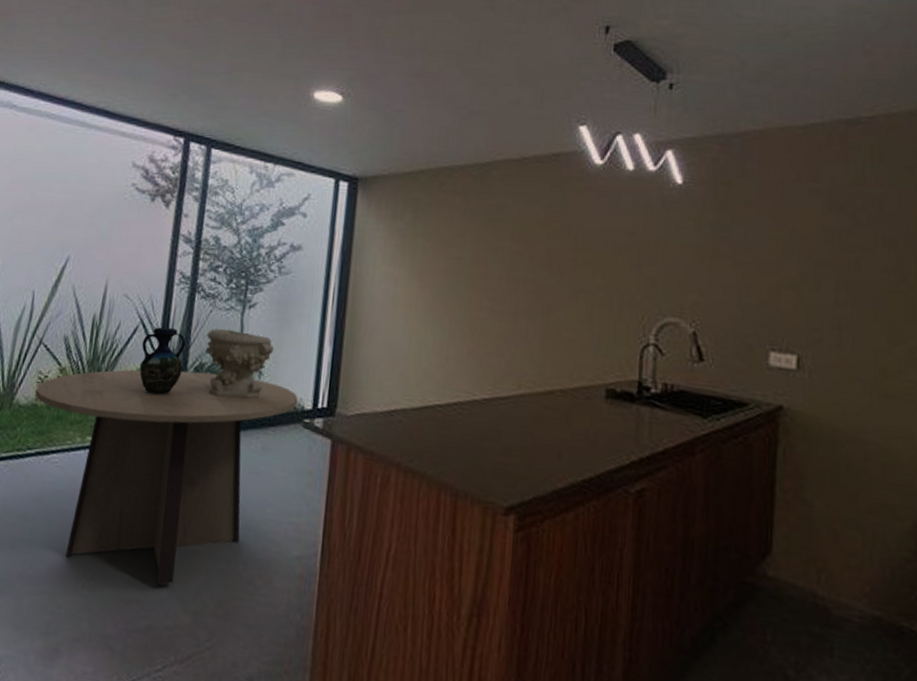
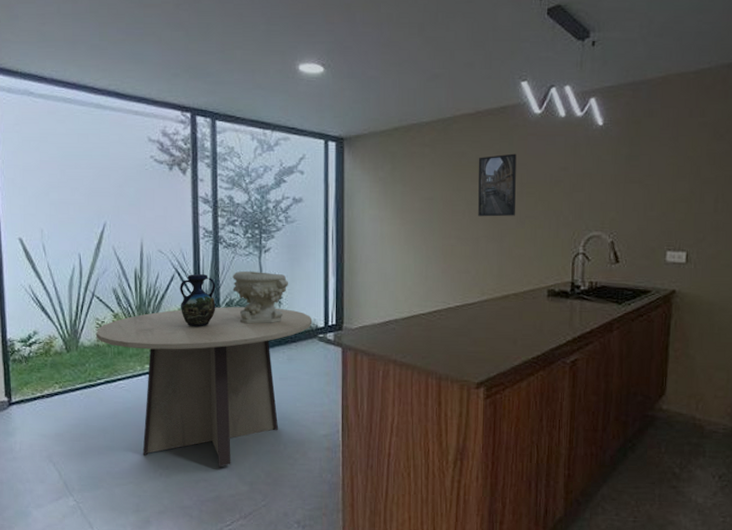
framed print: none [518,210,570,289] -> present [478,153,516,217]

